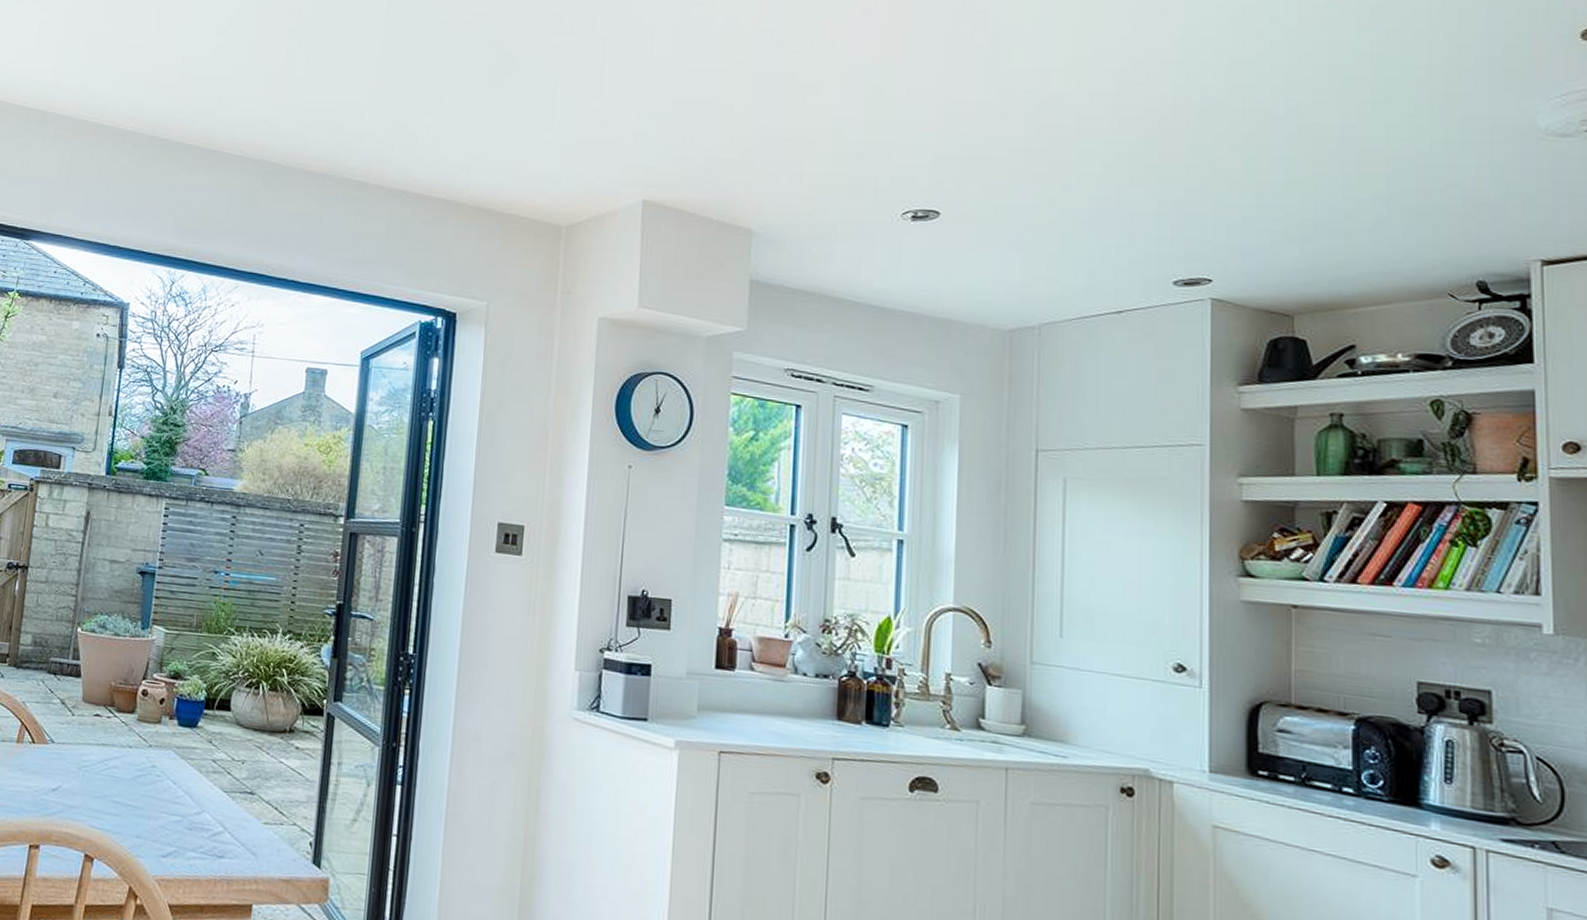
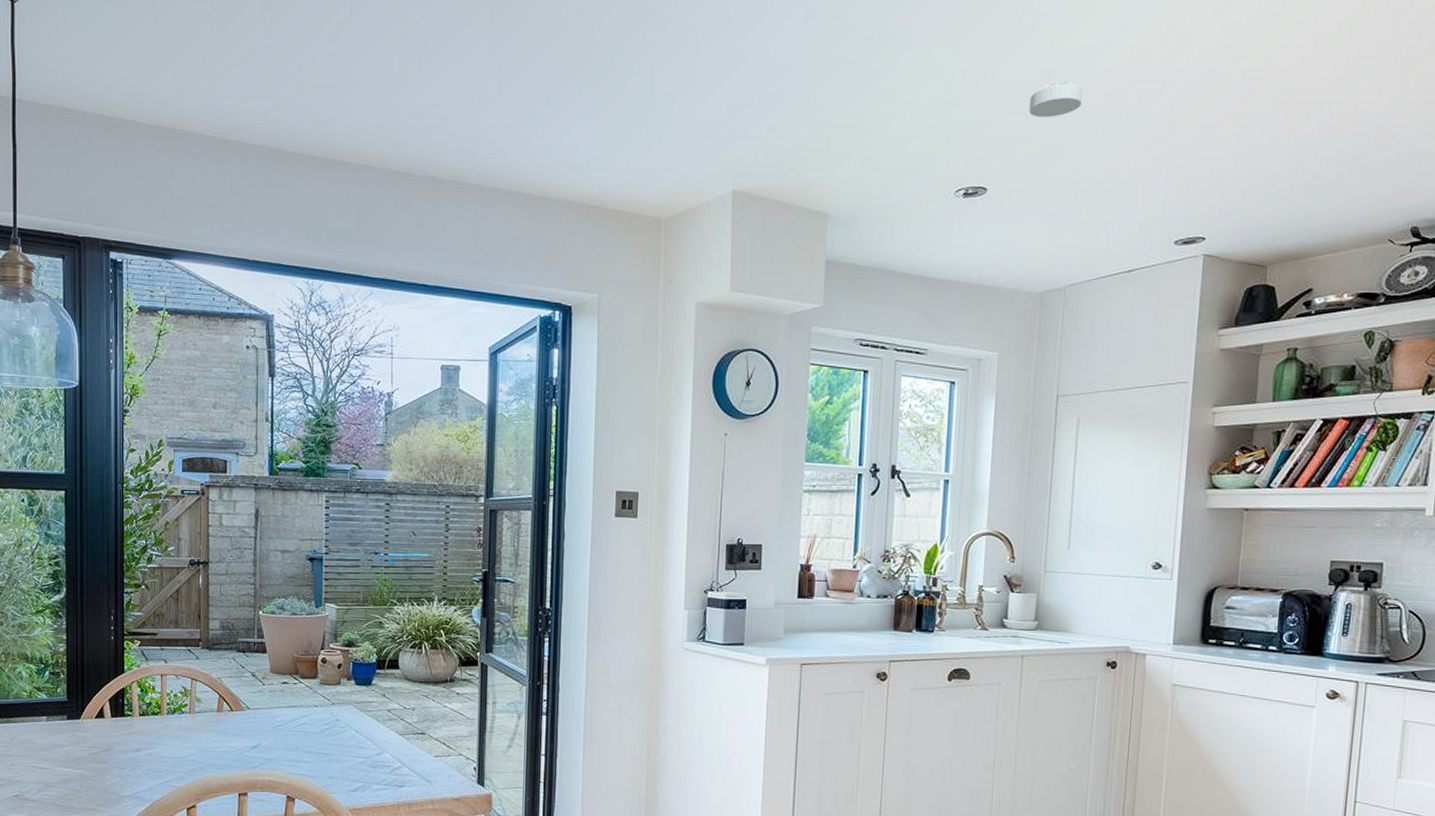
smoke detector: none [987,103,1050,140] -> present [1029,82,1083,117]

